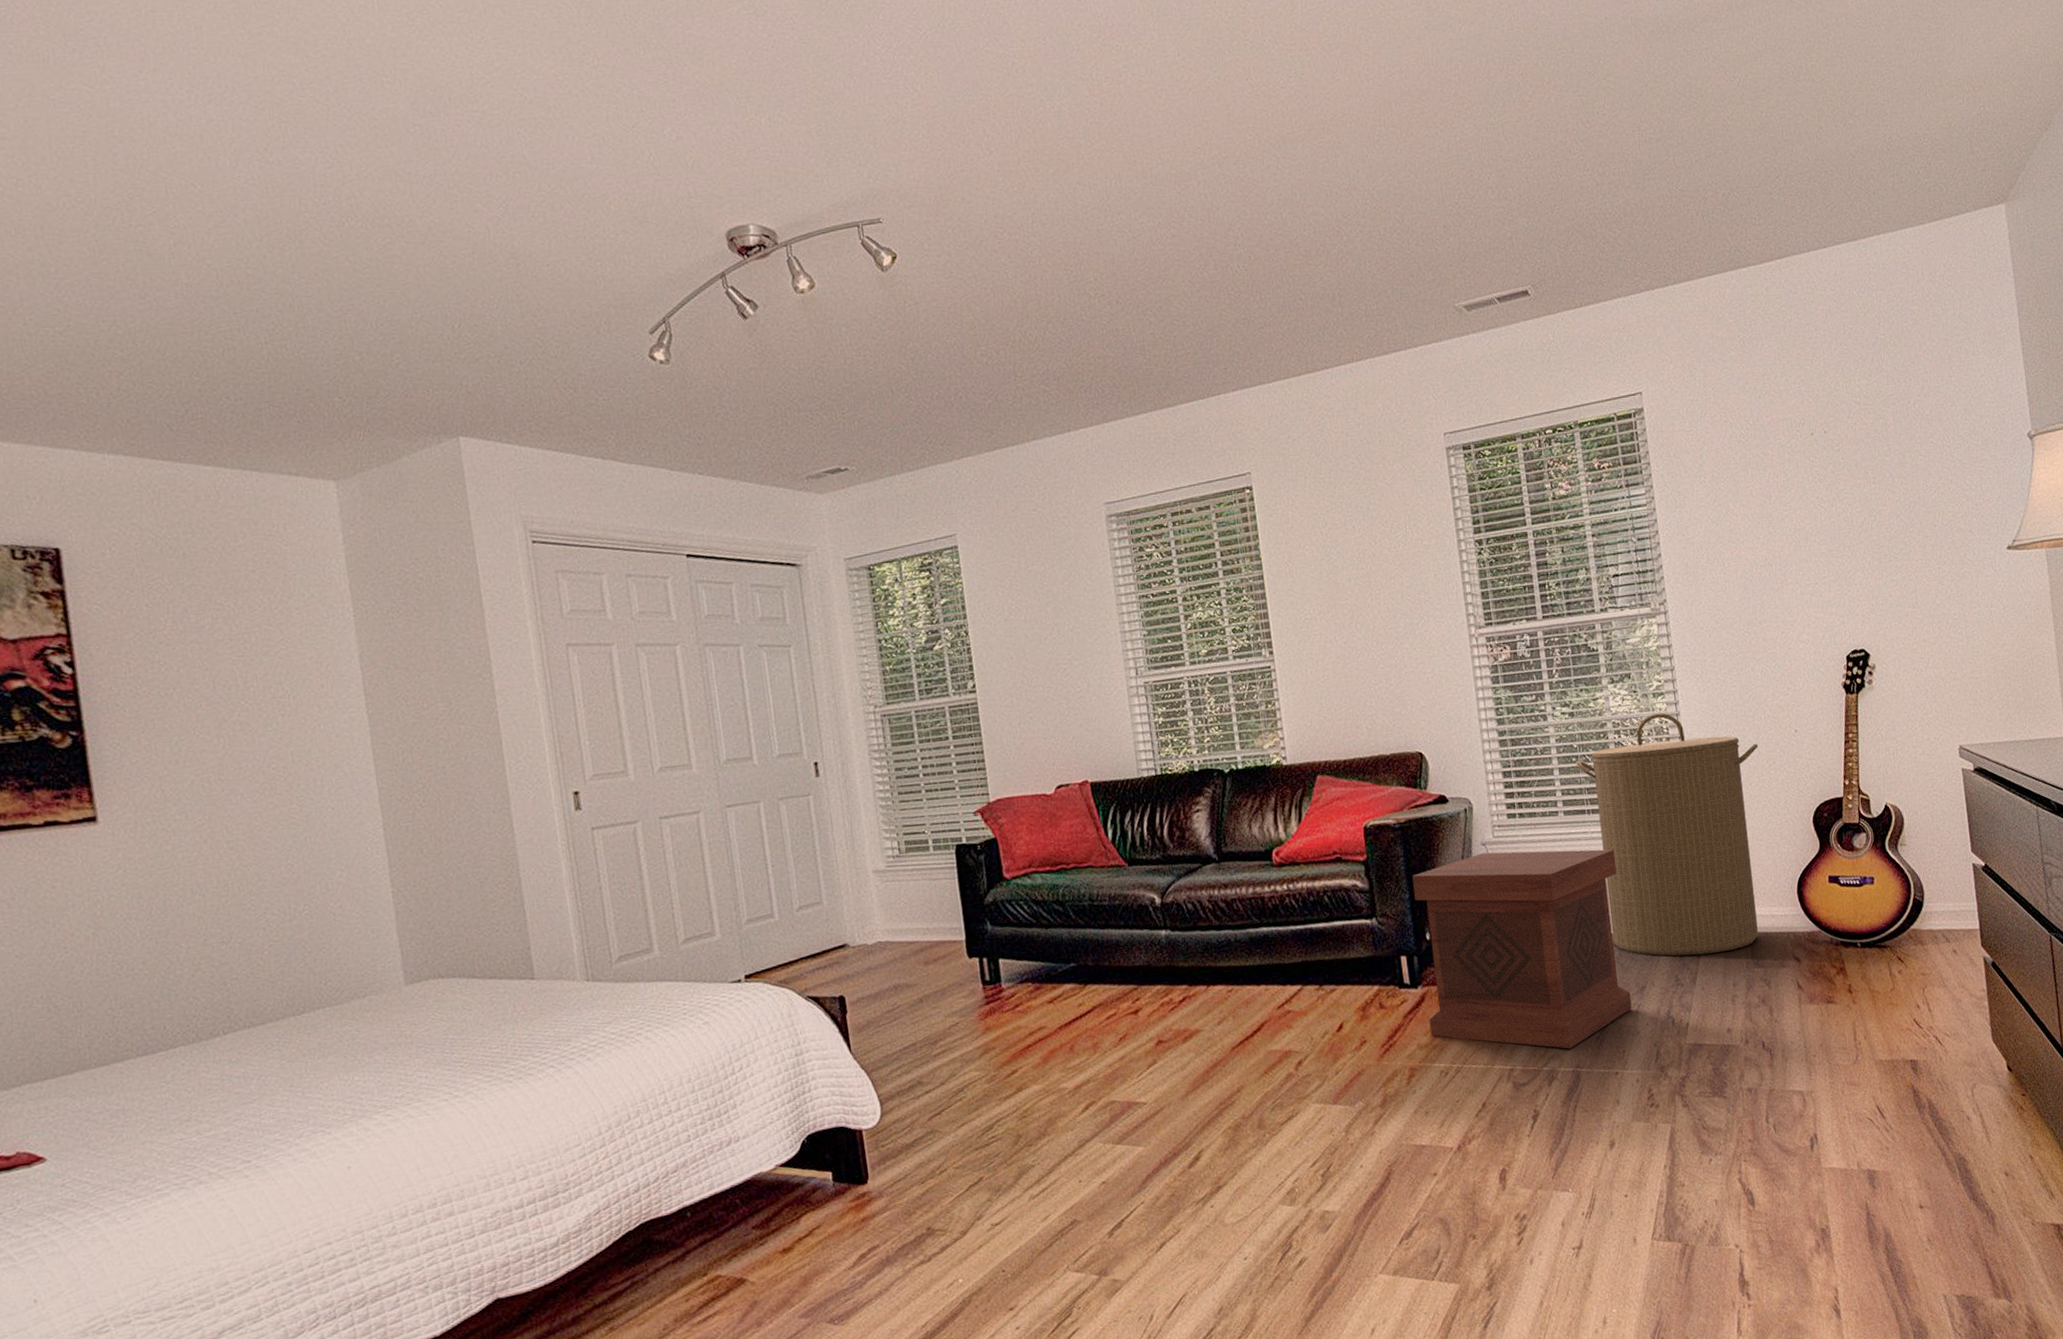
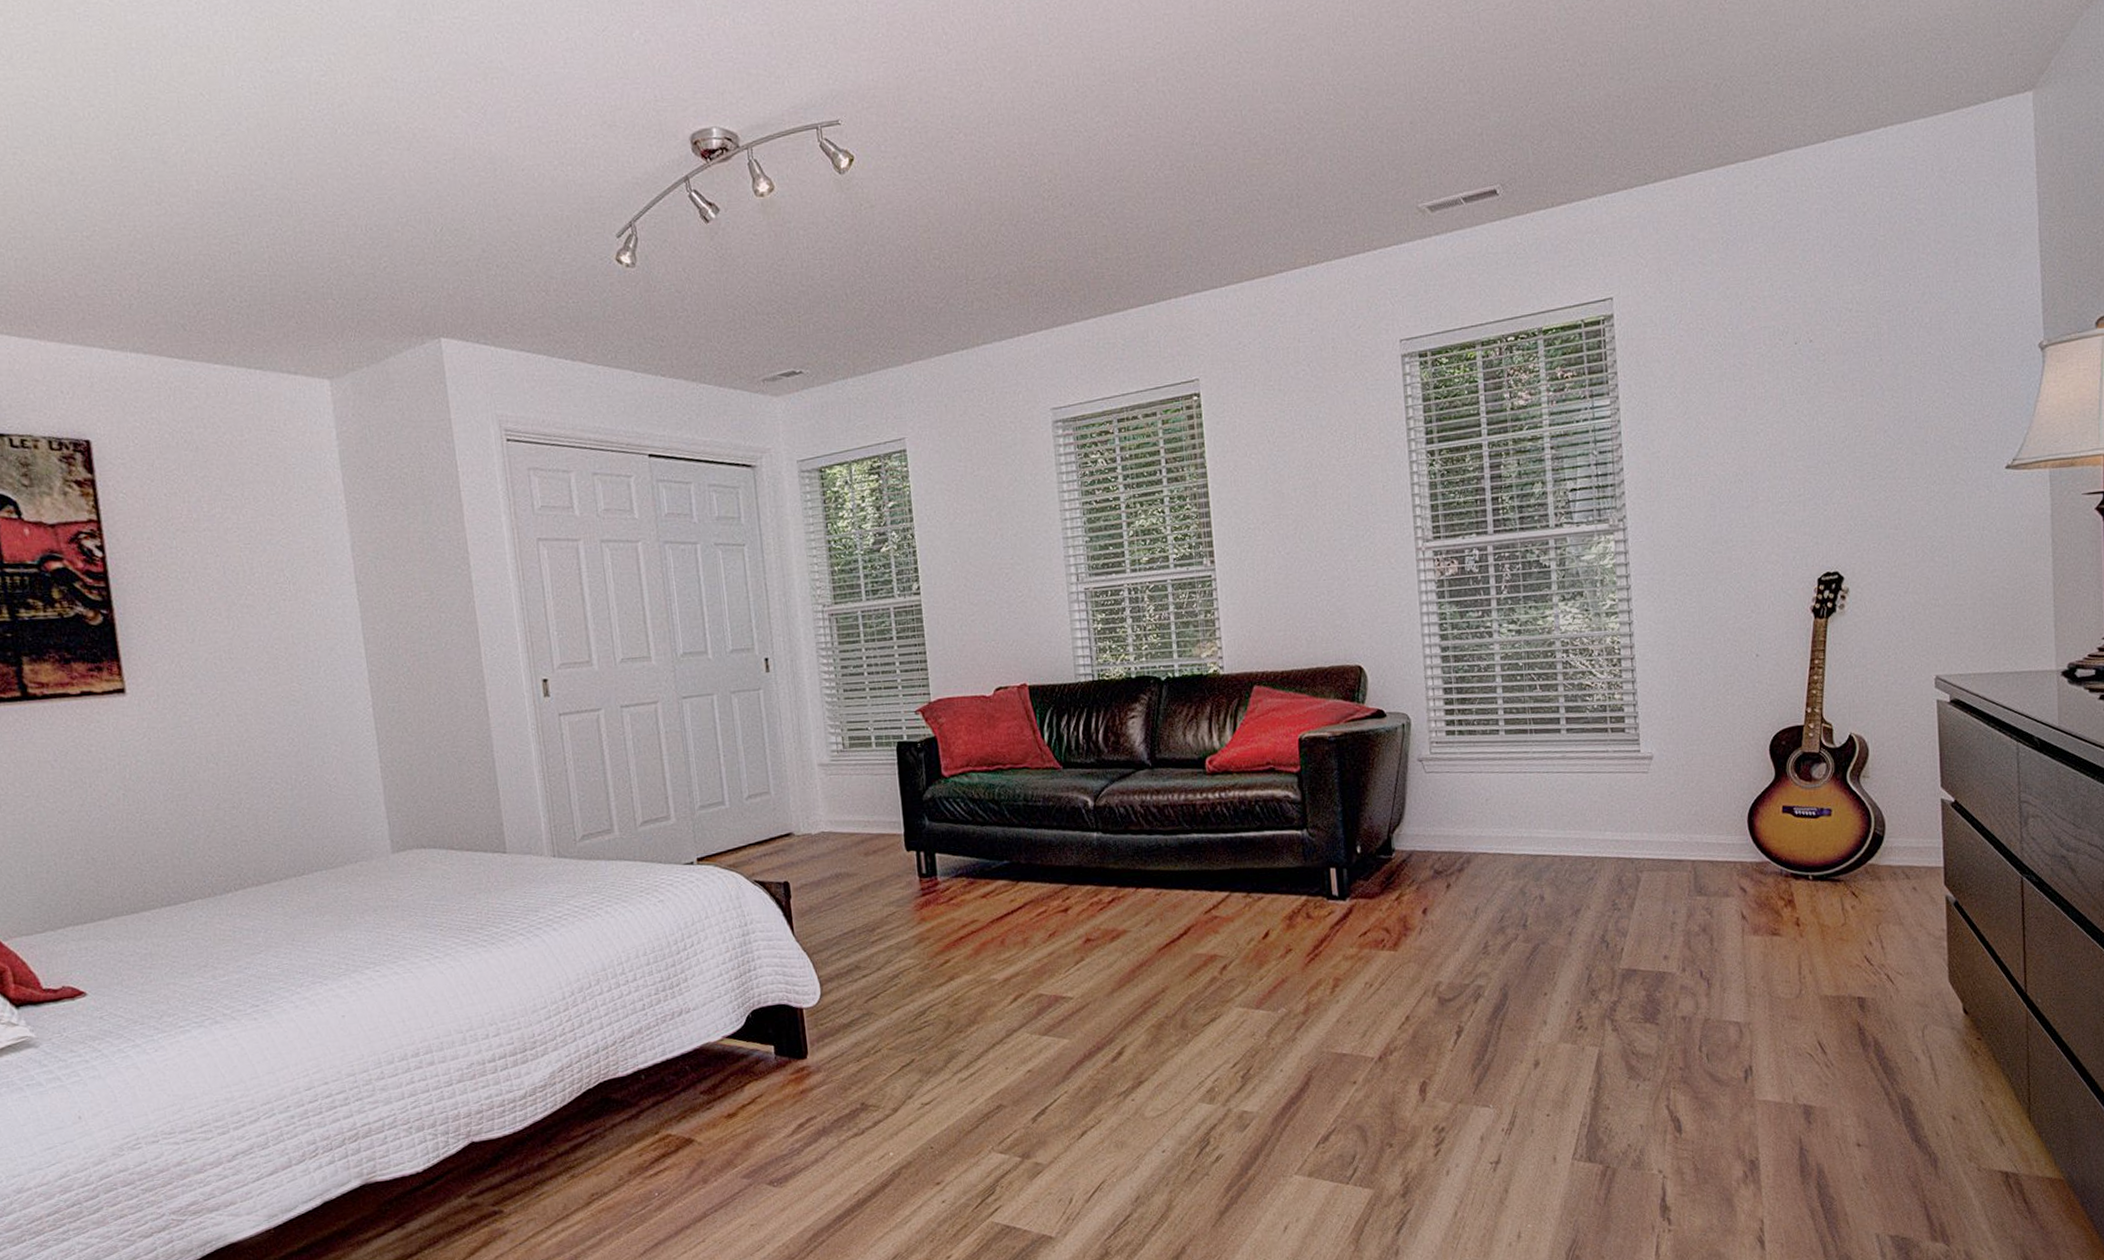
side table: present [1412,849,1632,1049] -> none [1346,768,1565,968]
laundry hamper: present [1576,712,1759,956] -> none [1520,632,1716,881]

